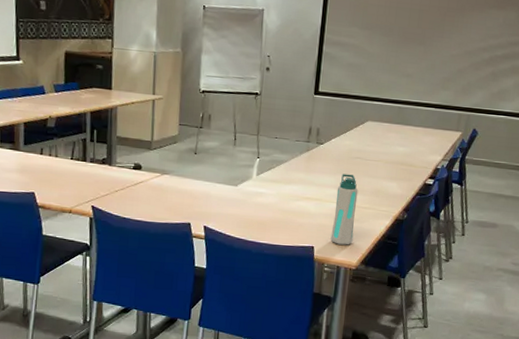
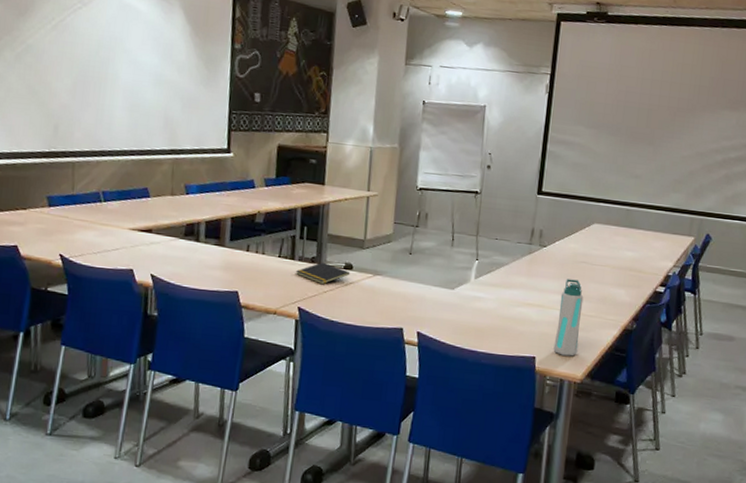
notepad: none [88,163,140,185] -> present [296,262,350,285]

